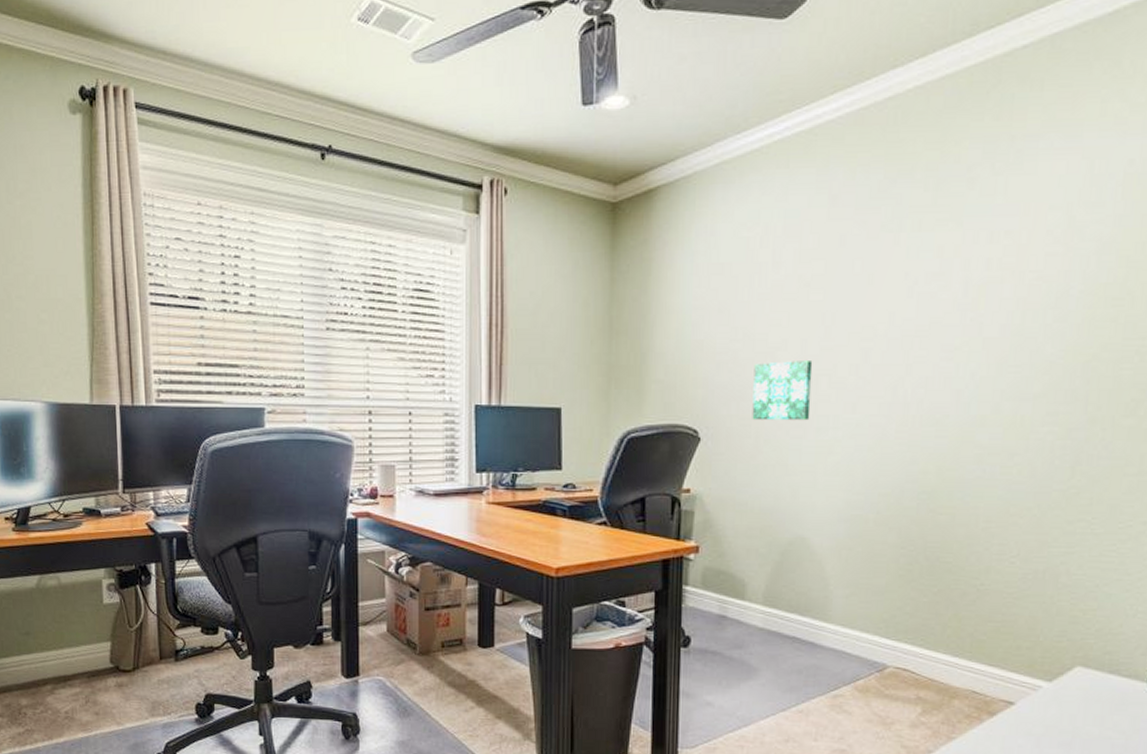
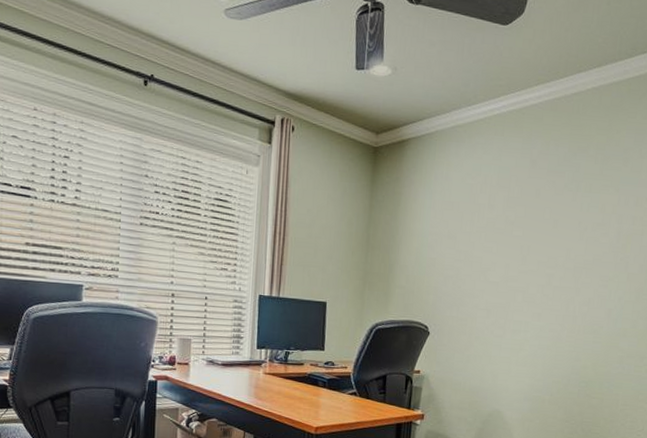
wall art: present [752,361,813,421] -> none [467,279,513,324]

